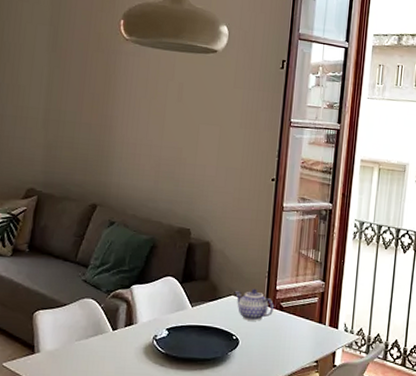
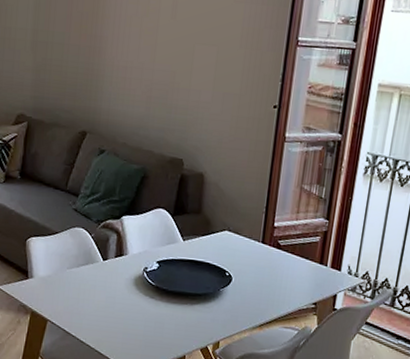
teapot: present [235,288,275,321] -> none [230,224,272,259]

